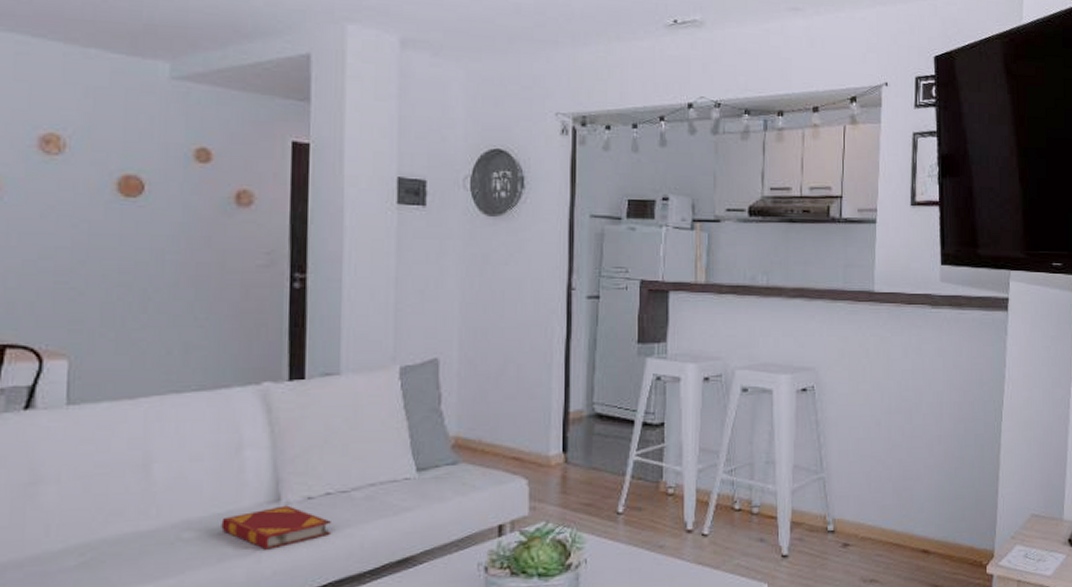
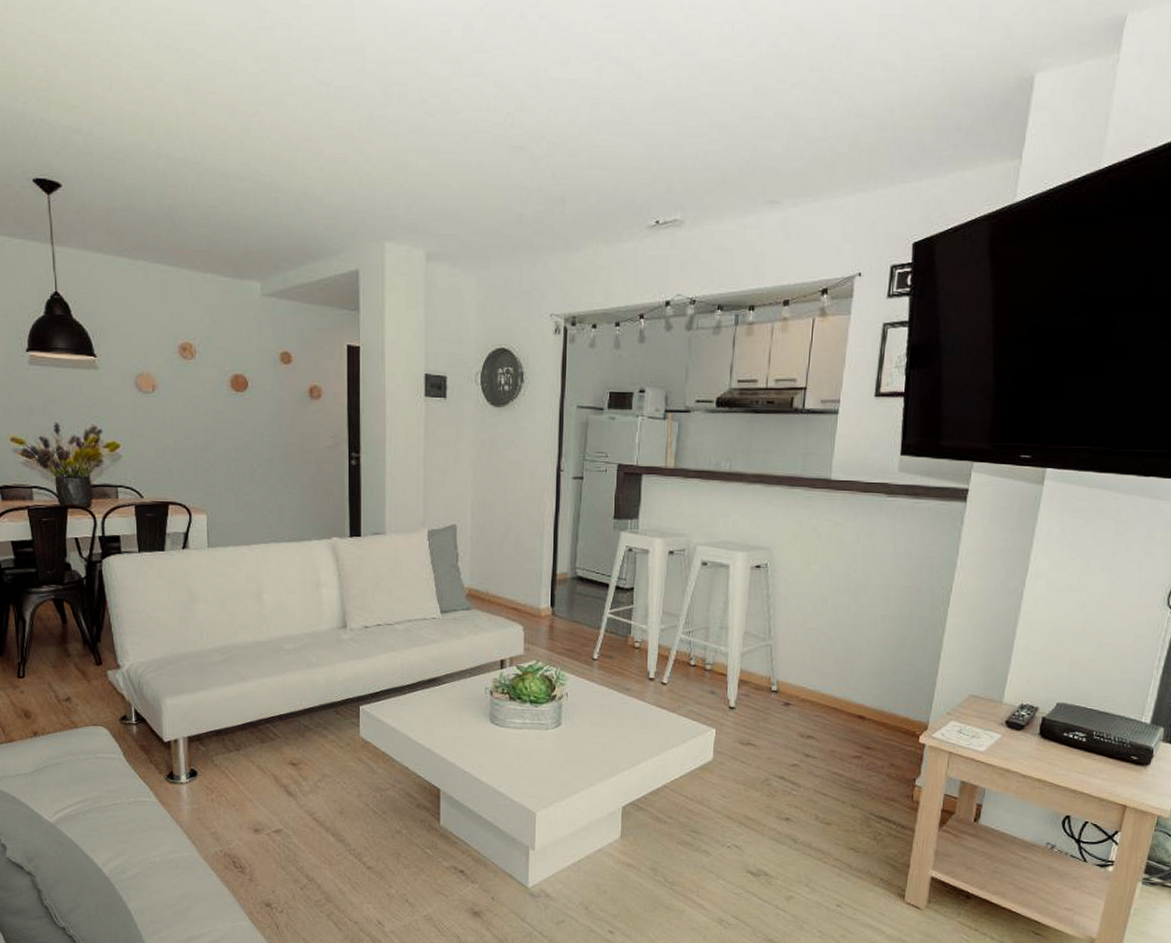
hardback book: present [221,505,332,550] -> none [308,631,382,662]

